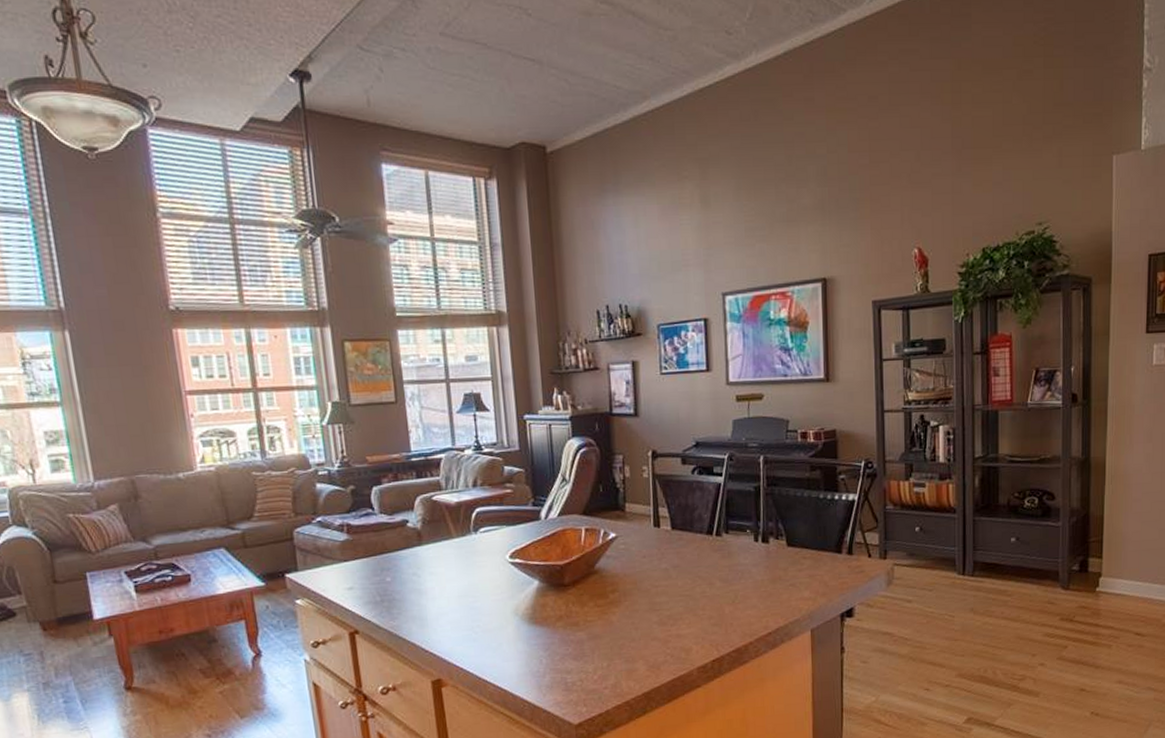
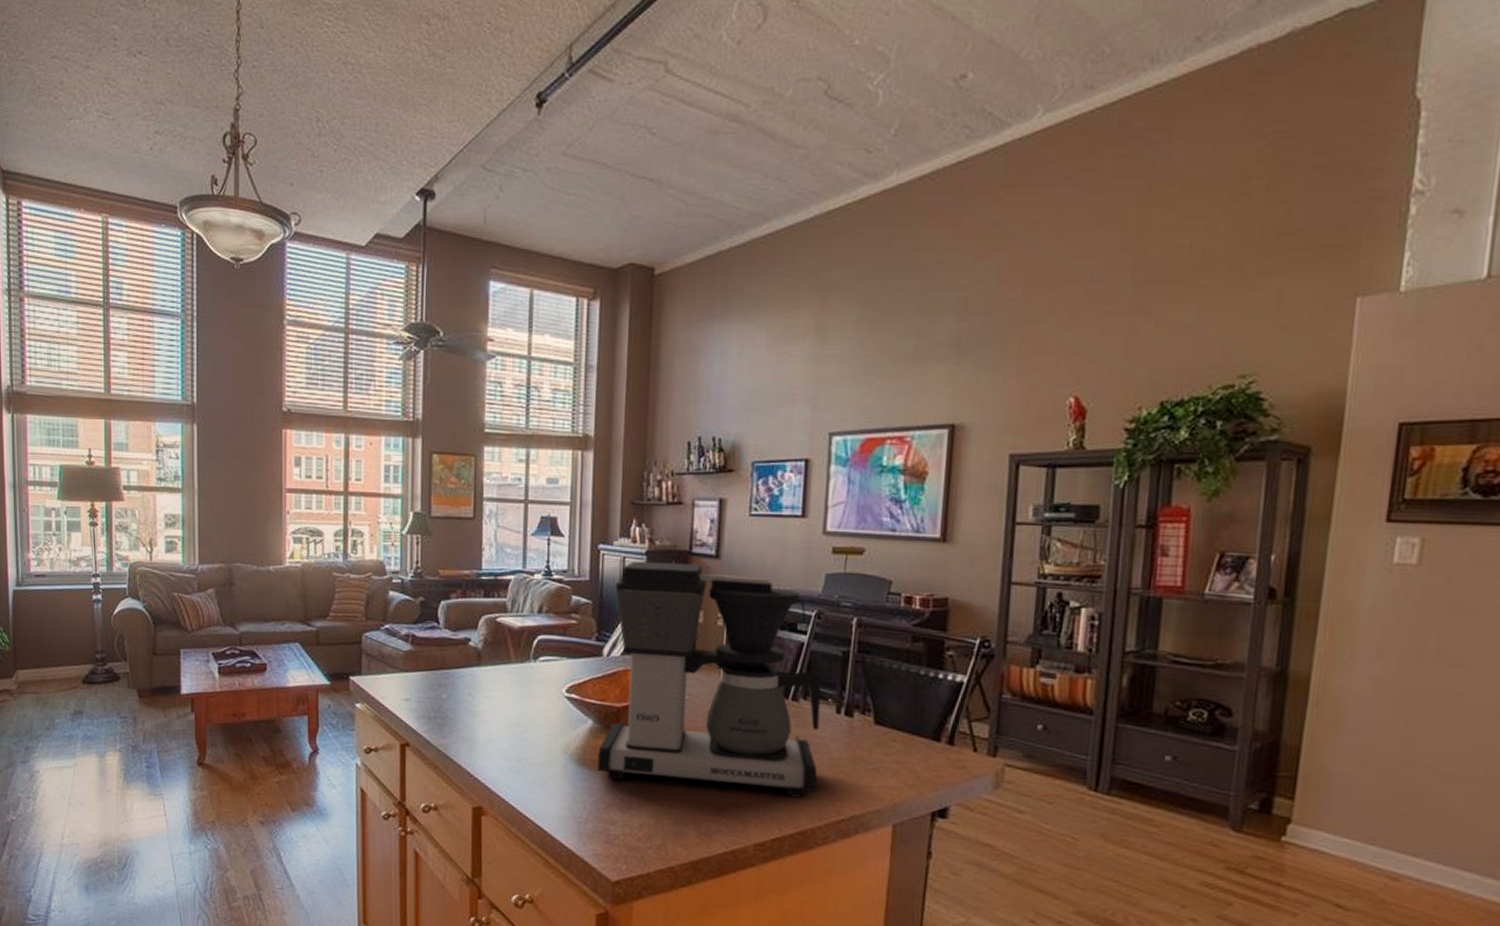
coffee maker: none [544,423,745,632] -> present [598,561,821,798]

